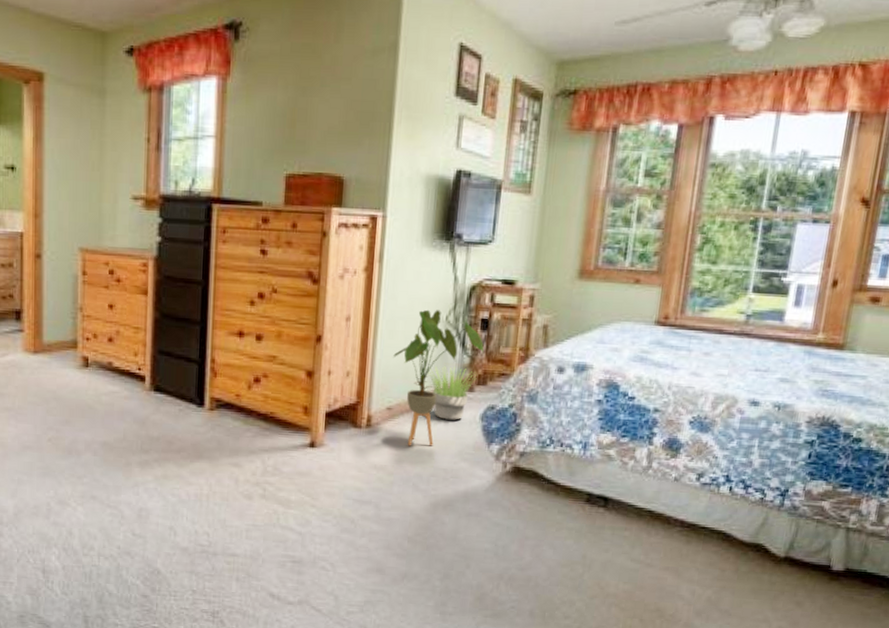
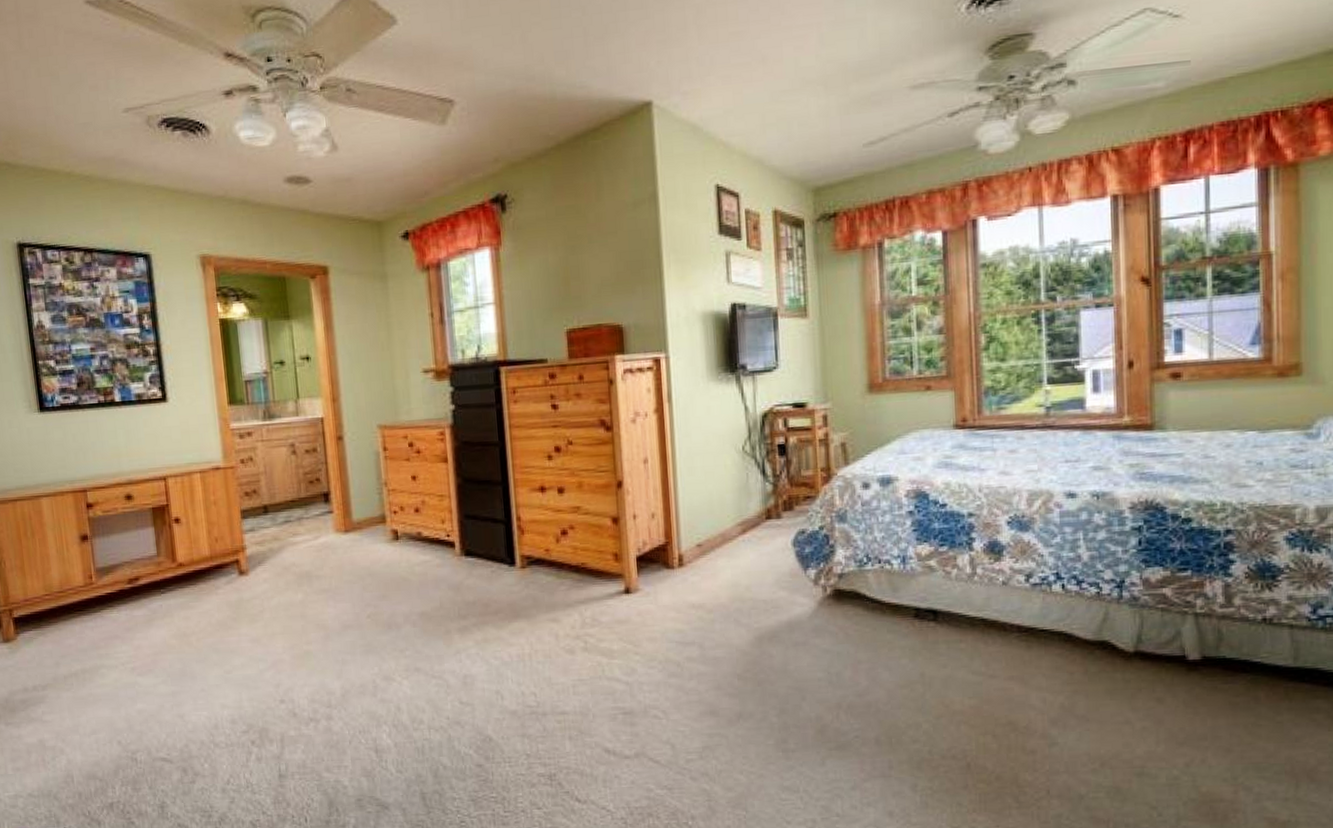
house plant: present [393,309,484,446] -> none [695,441,785,581]
potted plant: present [426,365,477,420] -> none [730,495,782,550]

